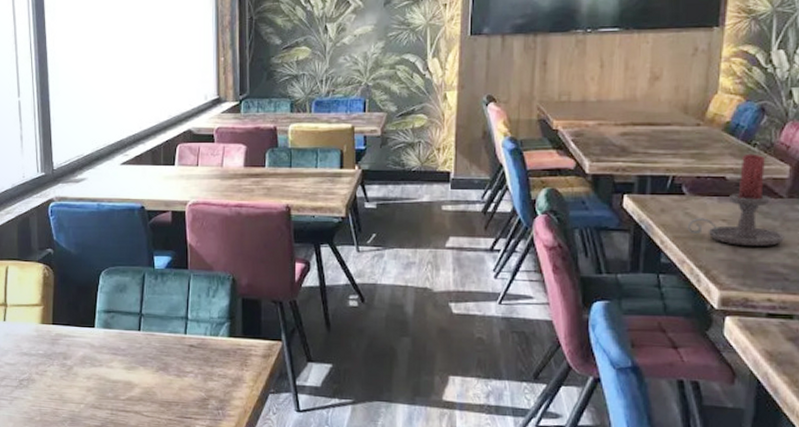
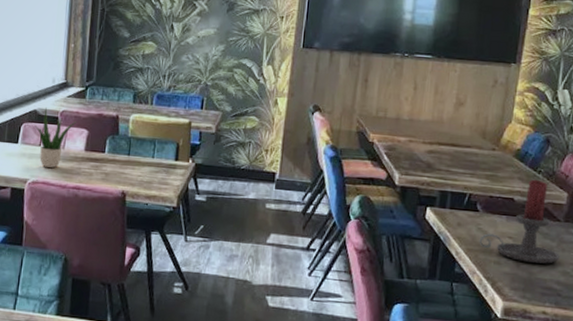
potted plant: none [190,126,233,187] -> present [34,108,76,168]

